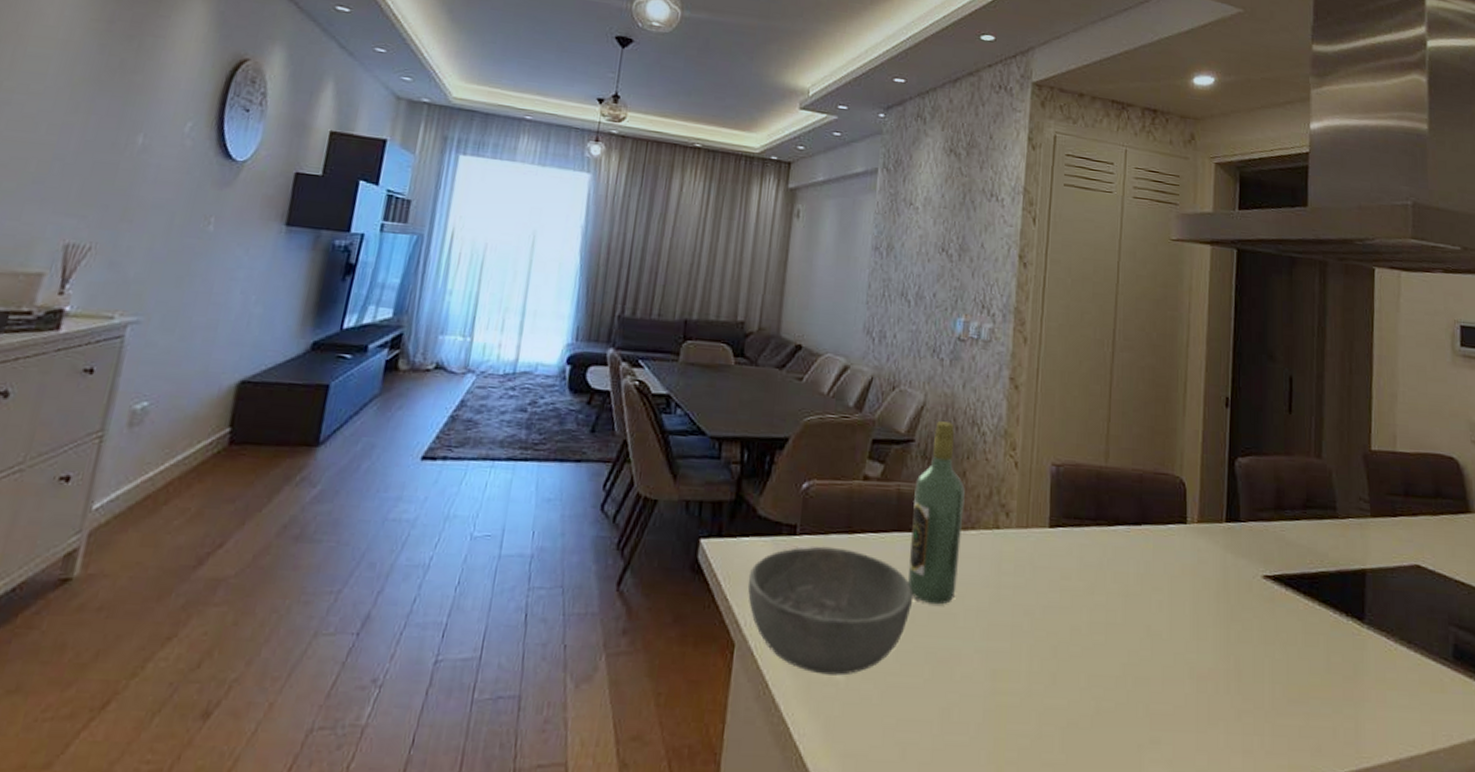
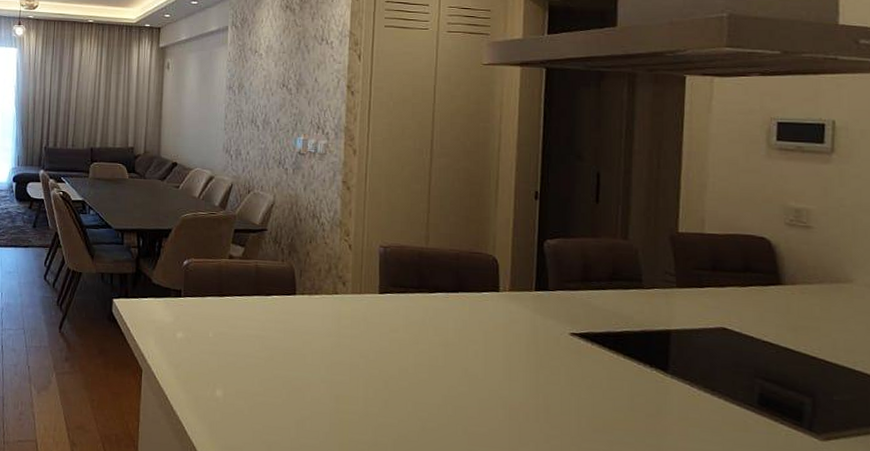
bowl: present [747,546,914,676] -> none [148,305,272,394]
wine bottle: present [907,421,965,605] -> none [266,215,309,348]

